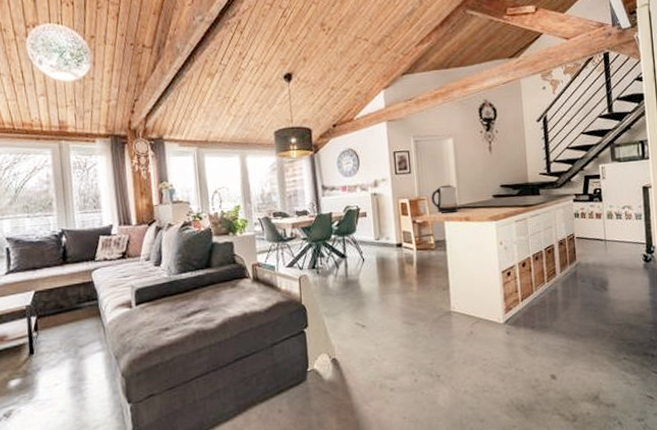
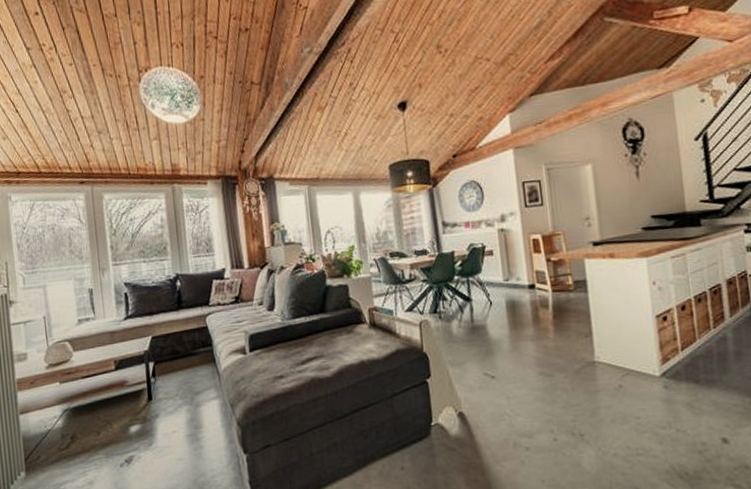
kettle: present [431,184,458,213] -> none [567,217,601,250]

